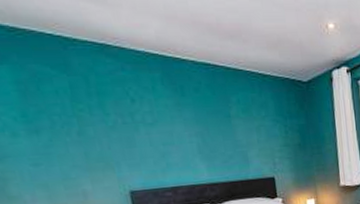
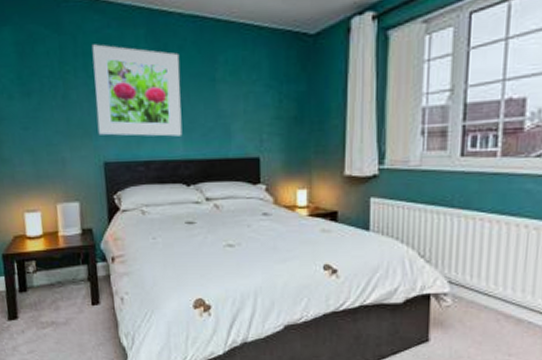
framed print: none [106,85,206,167] -> present [91,44,183,137]

